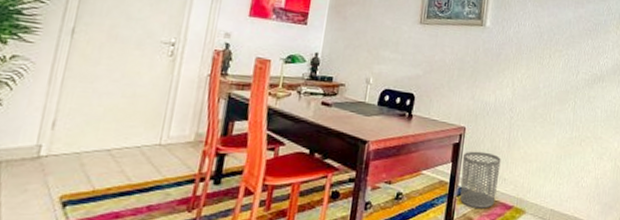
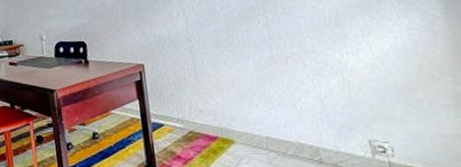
waste bin: present [460,151,501,209] -> none [149,85,196,142]

